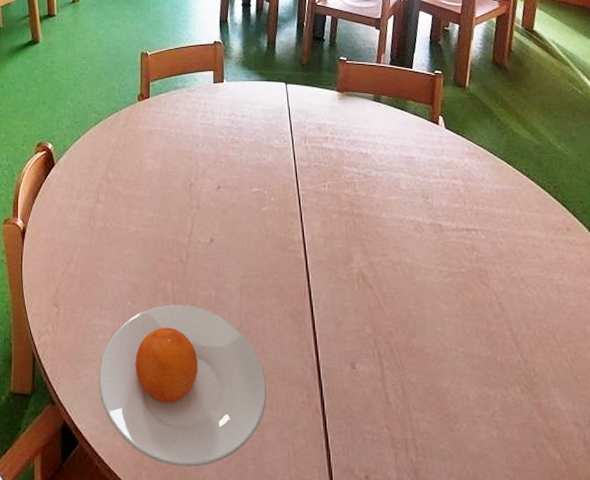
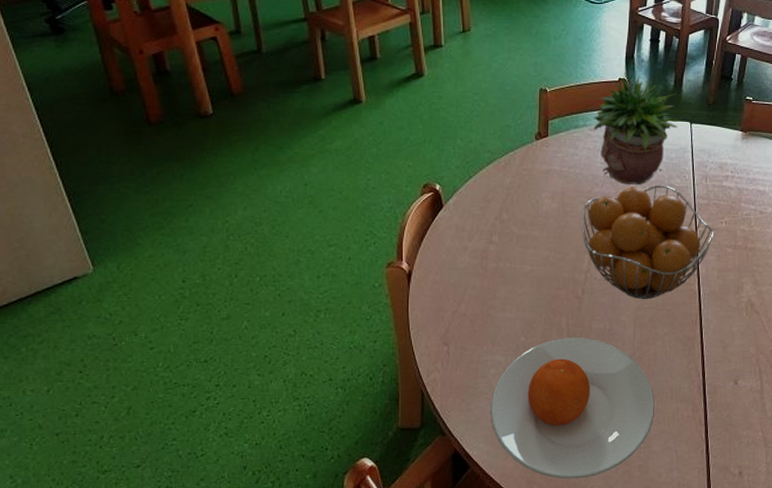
fruit basket: none [184,146,318,267] -> present [582,186,714,300]
potted plant: none [191,39,275,145] -> present [593,76,680,184]

